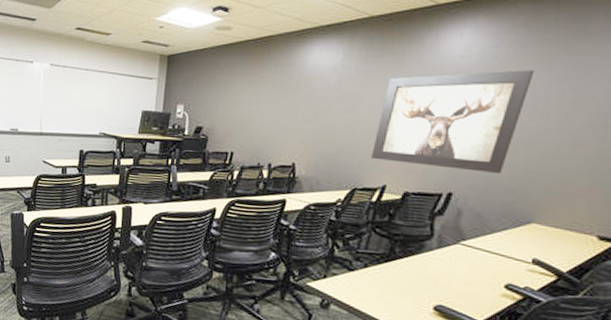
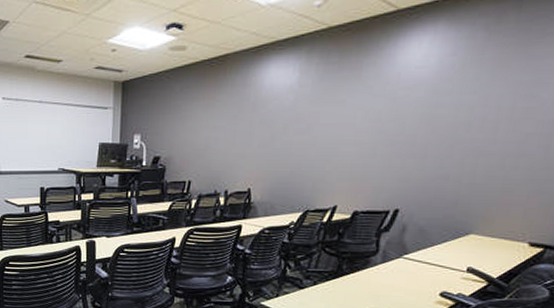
wall art: present [371,70,535,175] -> none [324,78,489,189]

